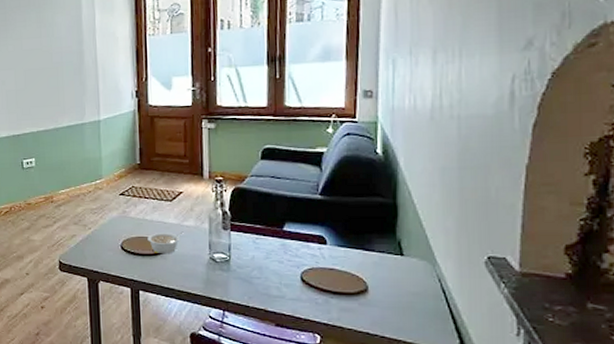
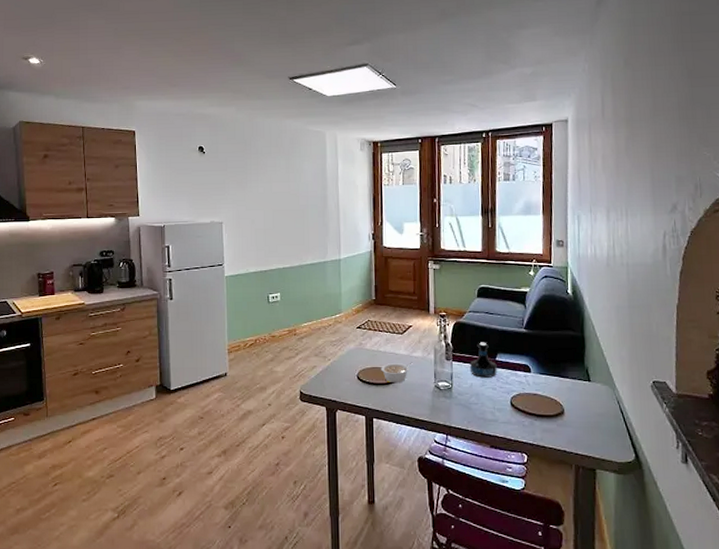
tequila bottle: none [251,210,285,250] -> present [469,342,497,378]

